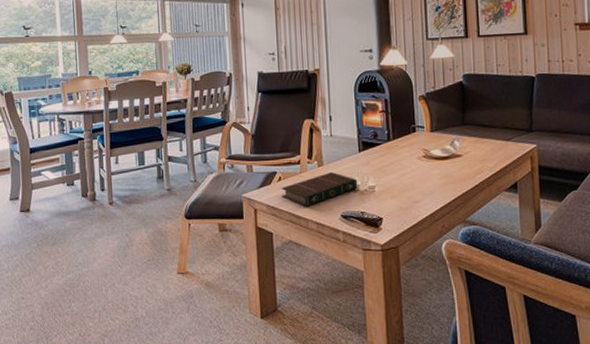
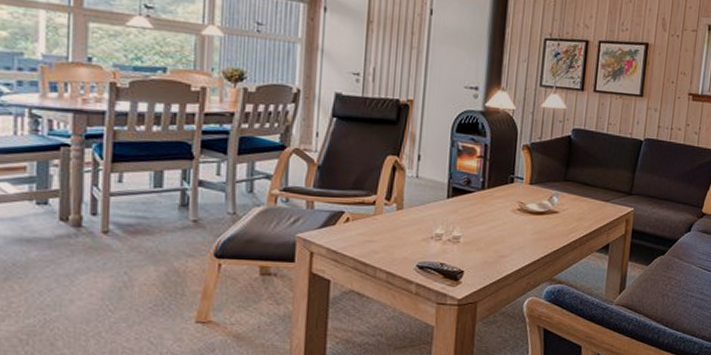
book: present [281,172,358,207] -> none [347,217,442,254]

